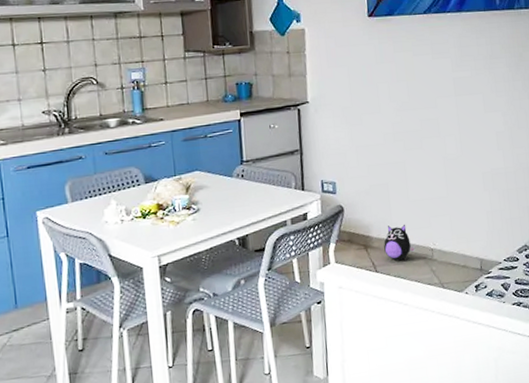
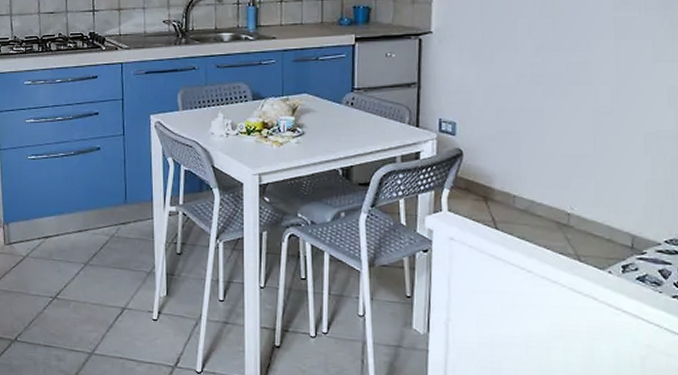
plush toy: present [384,224,416,261] -> none [508,179,548,220]

